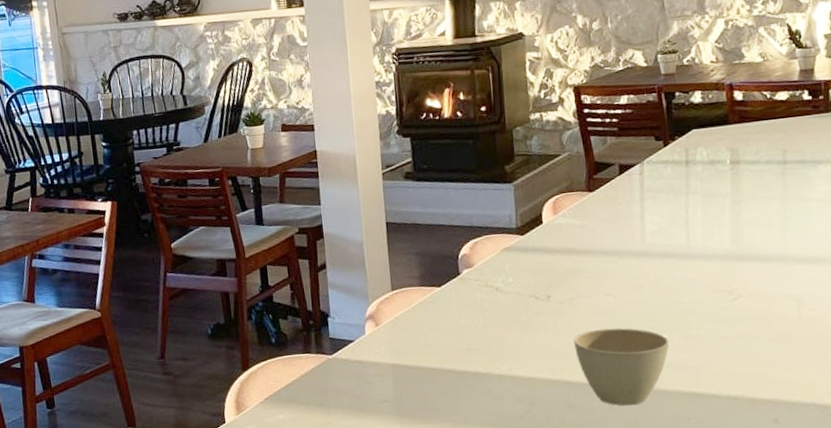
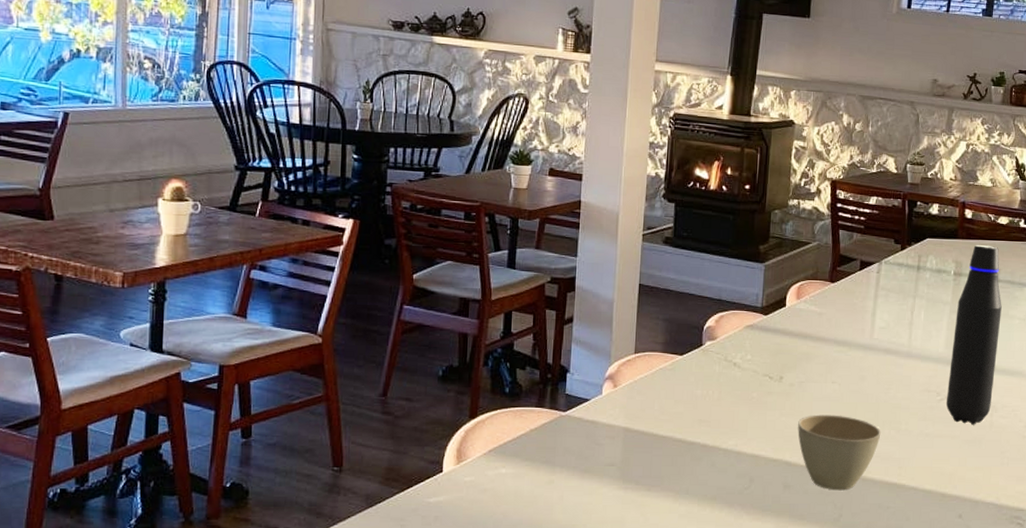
water bottle: none [739,126,797,322] -> present [946,245,1002,425]

